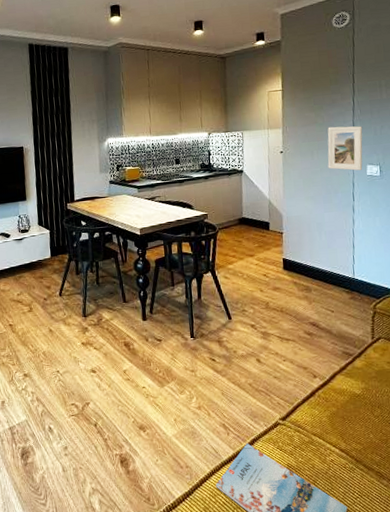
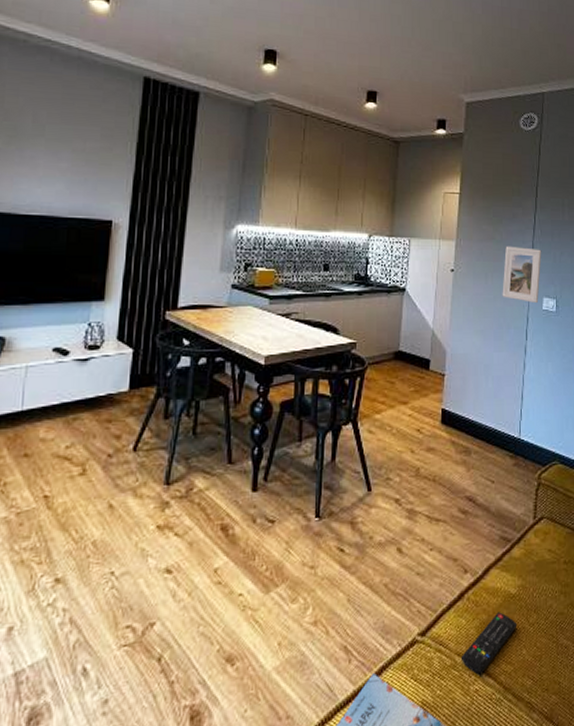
remote control: none [316,406,364,450] -> present [460,612,518,675]

